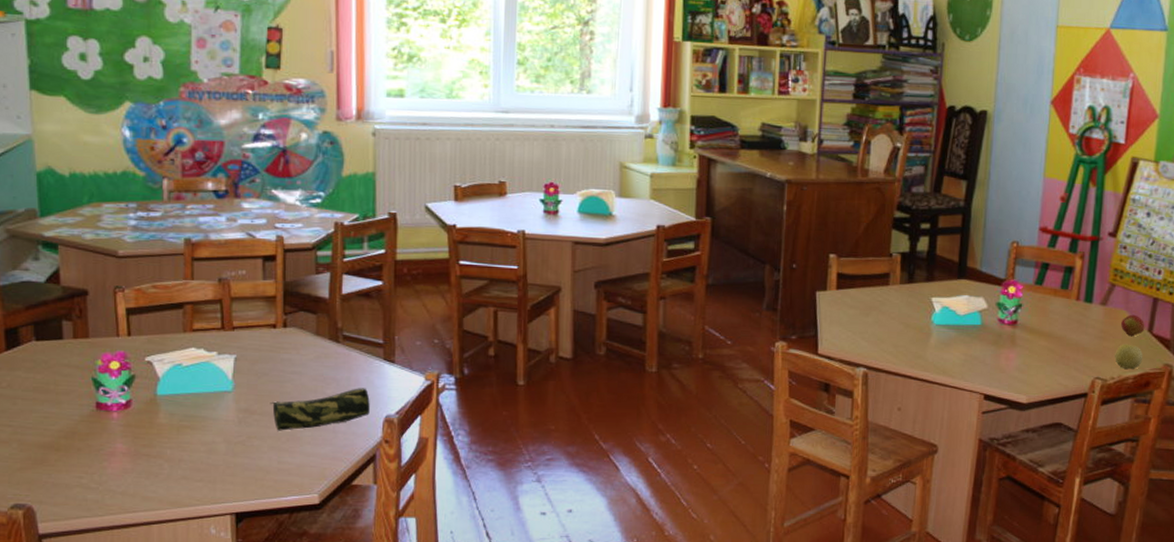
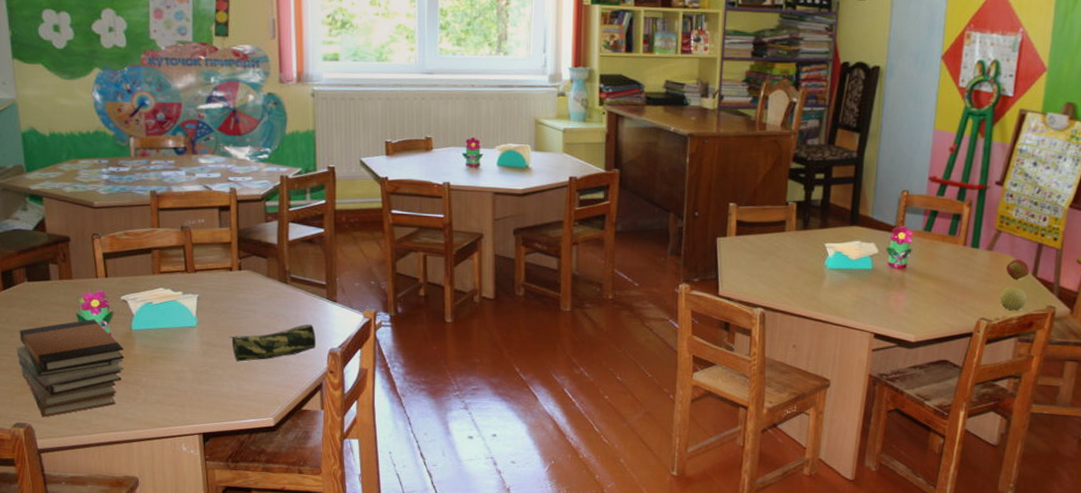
book stack: none [18,383,147,497] -> present [16,319,125,418]

